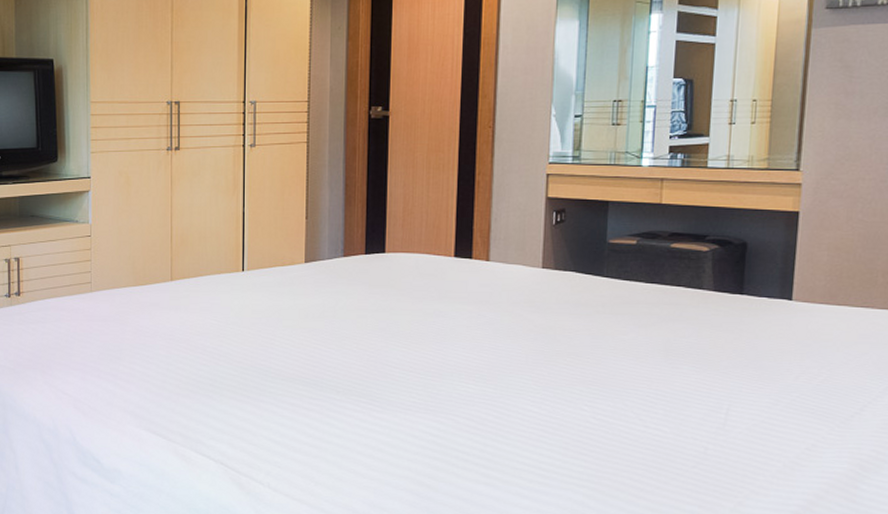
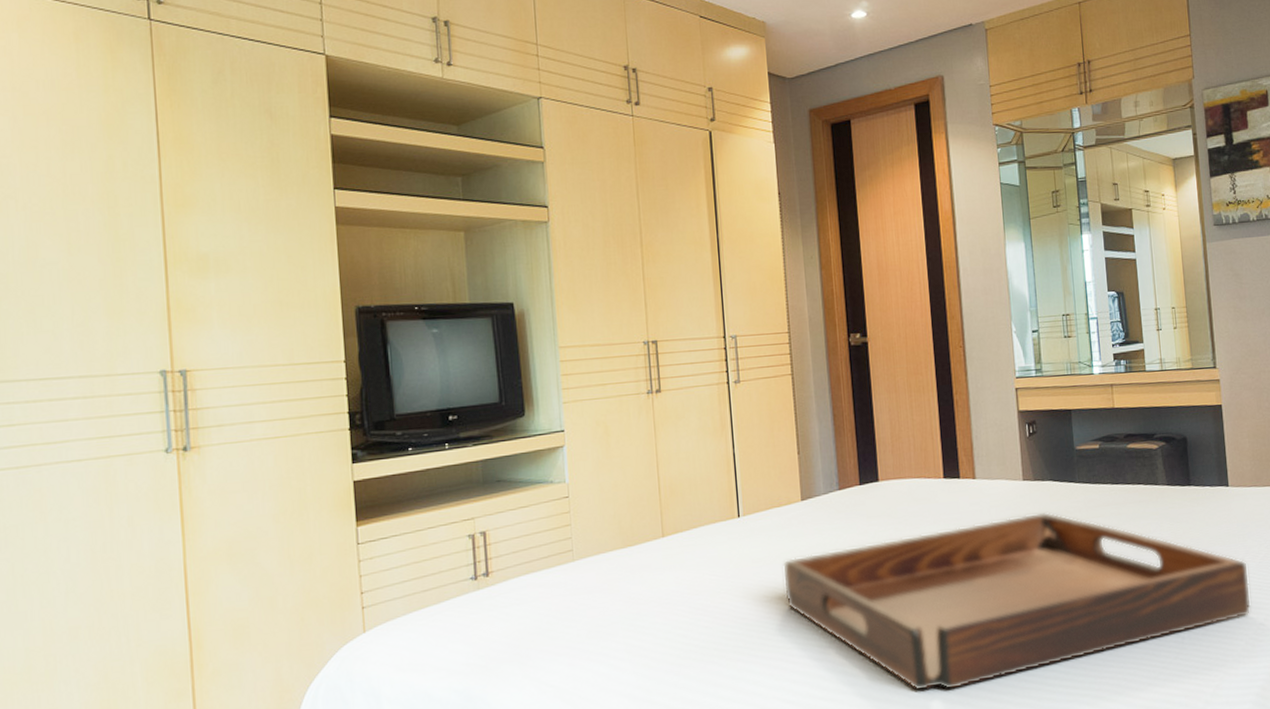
serving tray: none [280,302,799,458] -> present [782,512,1251,691]

